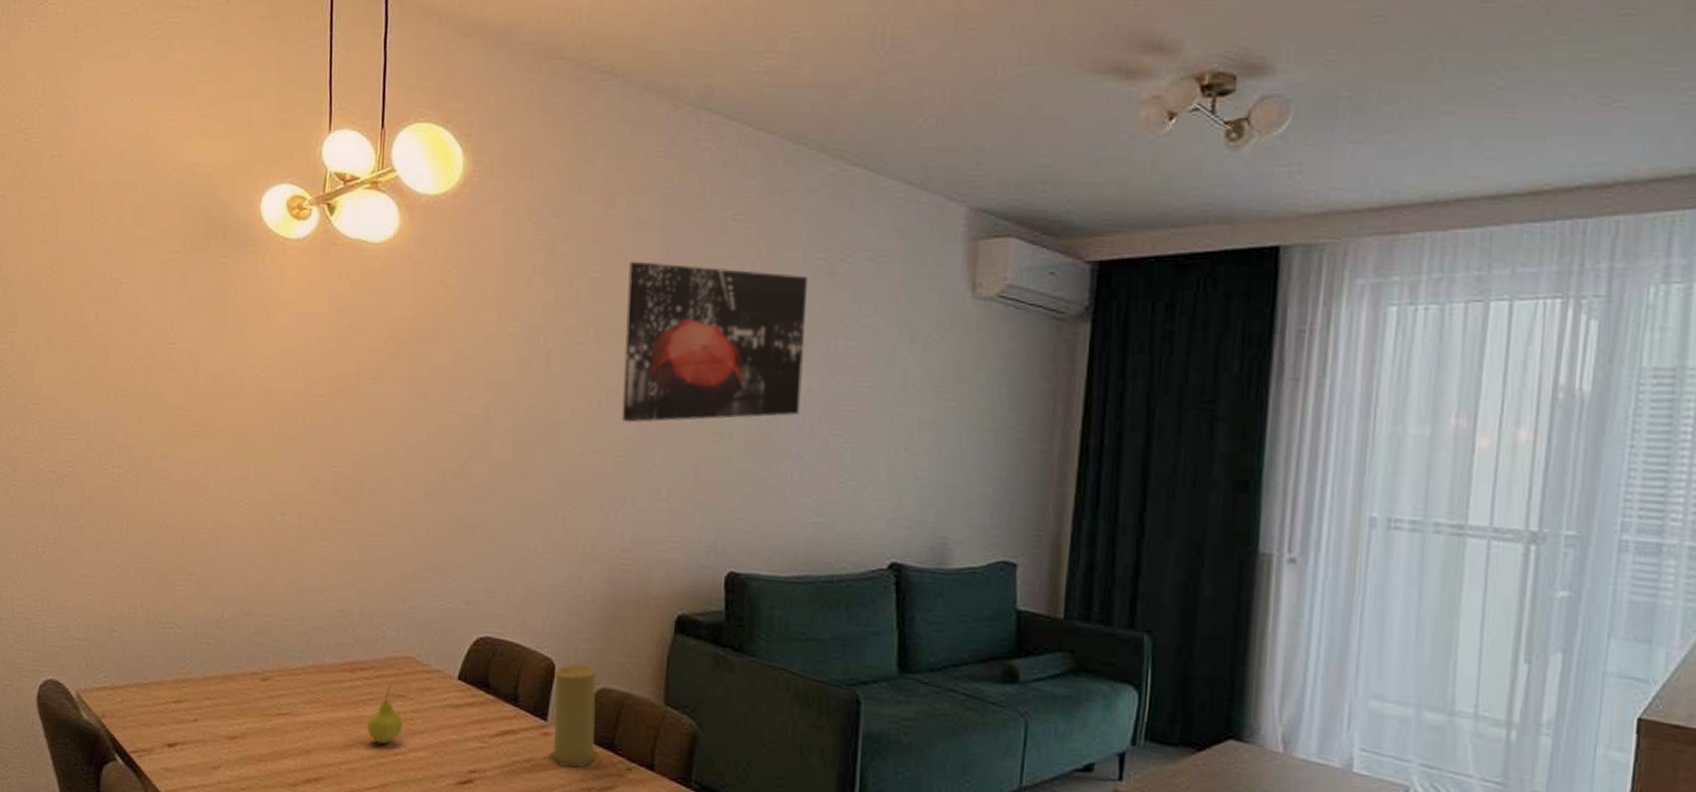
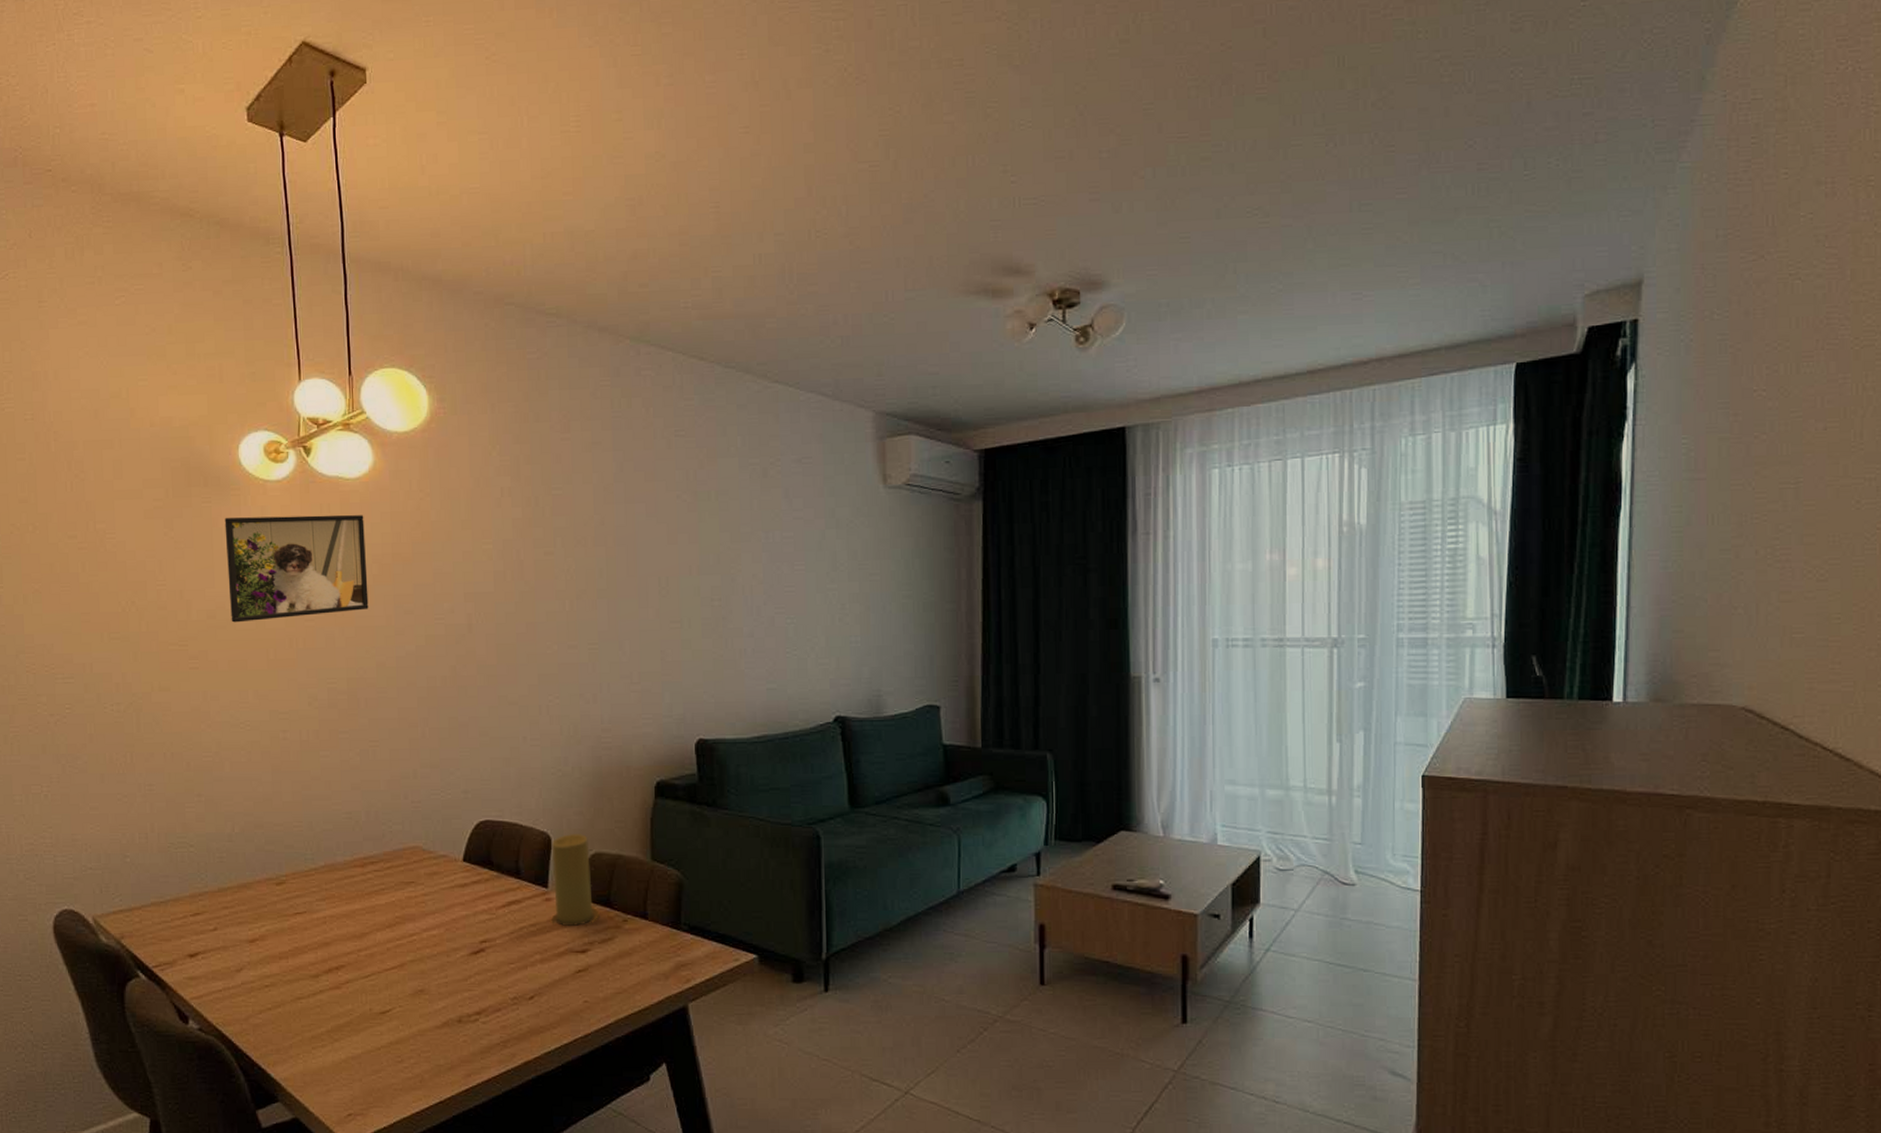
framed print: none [238,276,385,392] -> present [224,515,369,623]
fruit: present [367,685,403,744] -> none [382,874,415,927]
wall art: present [621,261,807,423] -> none [587,477,748,619]

